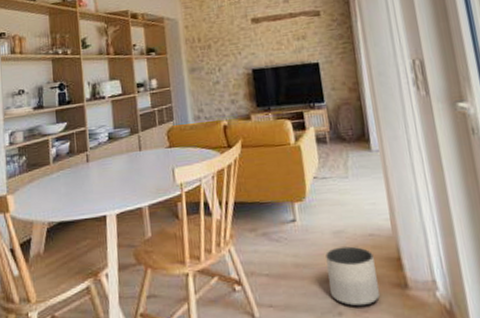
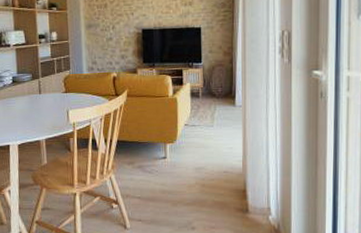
planter: present [325,246,380,307] -> none [187,179,226,224]

